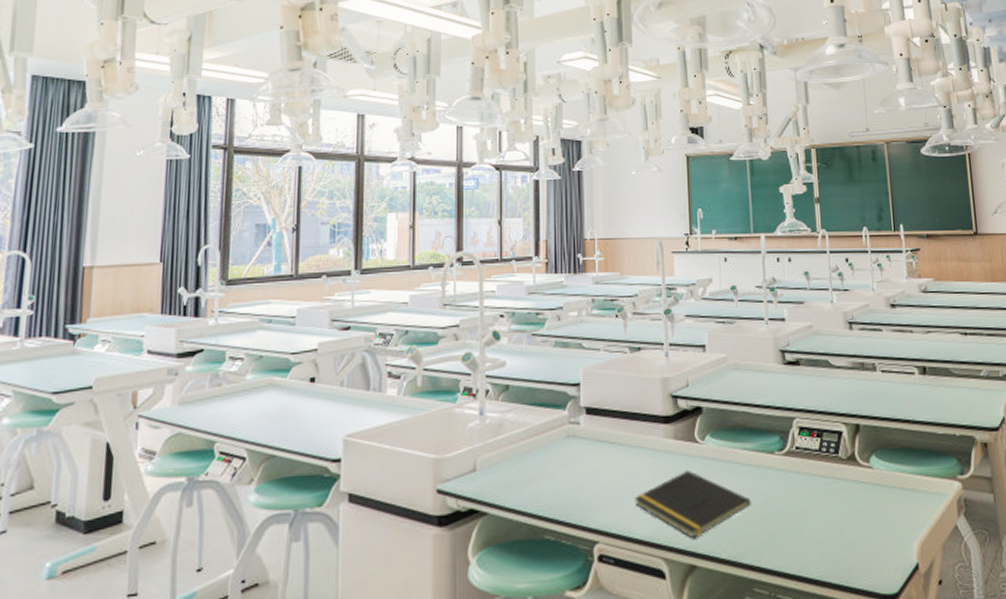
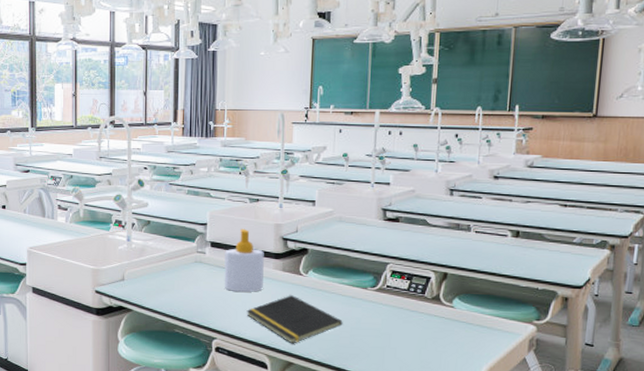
soap bottle: none [603,386,653,473] -> present [224,228,264,292]

